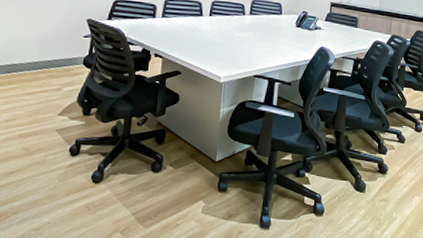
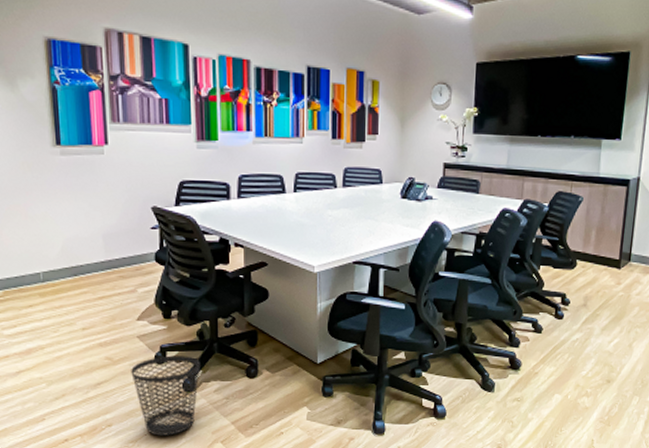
wastebasket: none [44,148,111,225] -> present [131,355,200,436]

